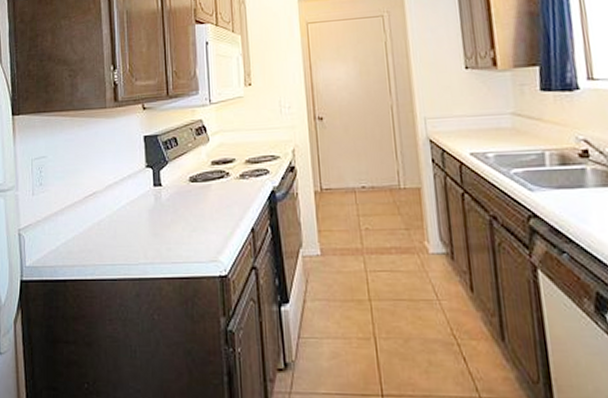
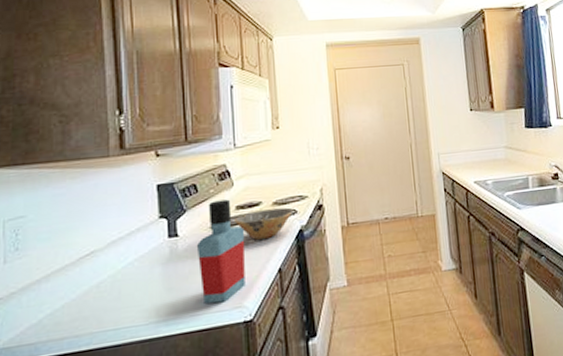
bottle: none [177,154,221,254] -> present [196,199,245,304]
bowl: none [209,166,265,196] -> present [233,207,293,240]

